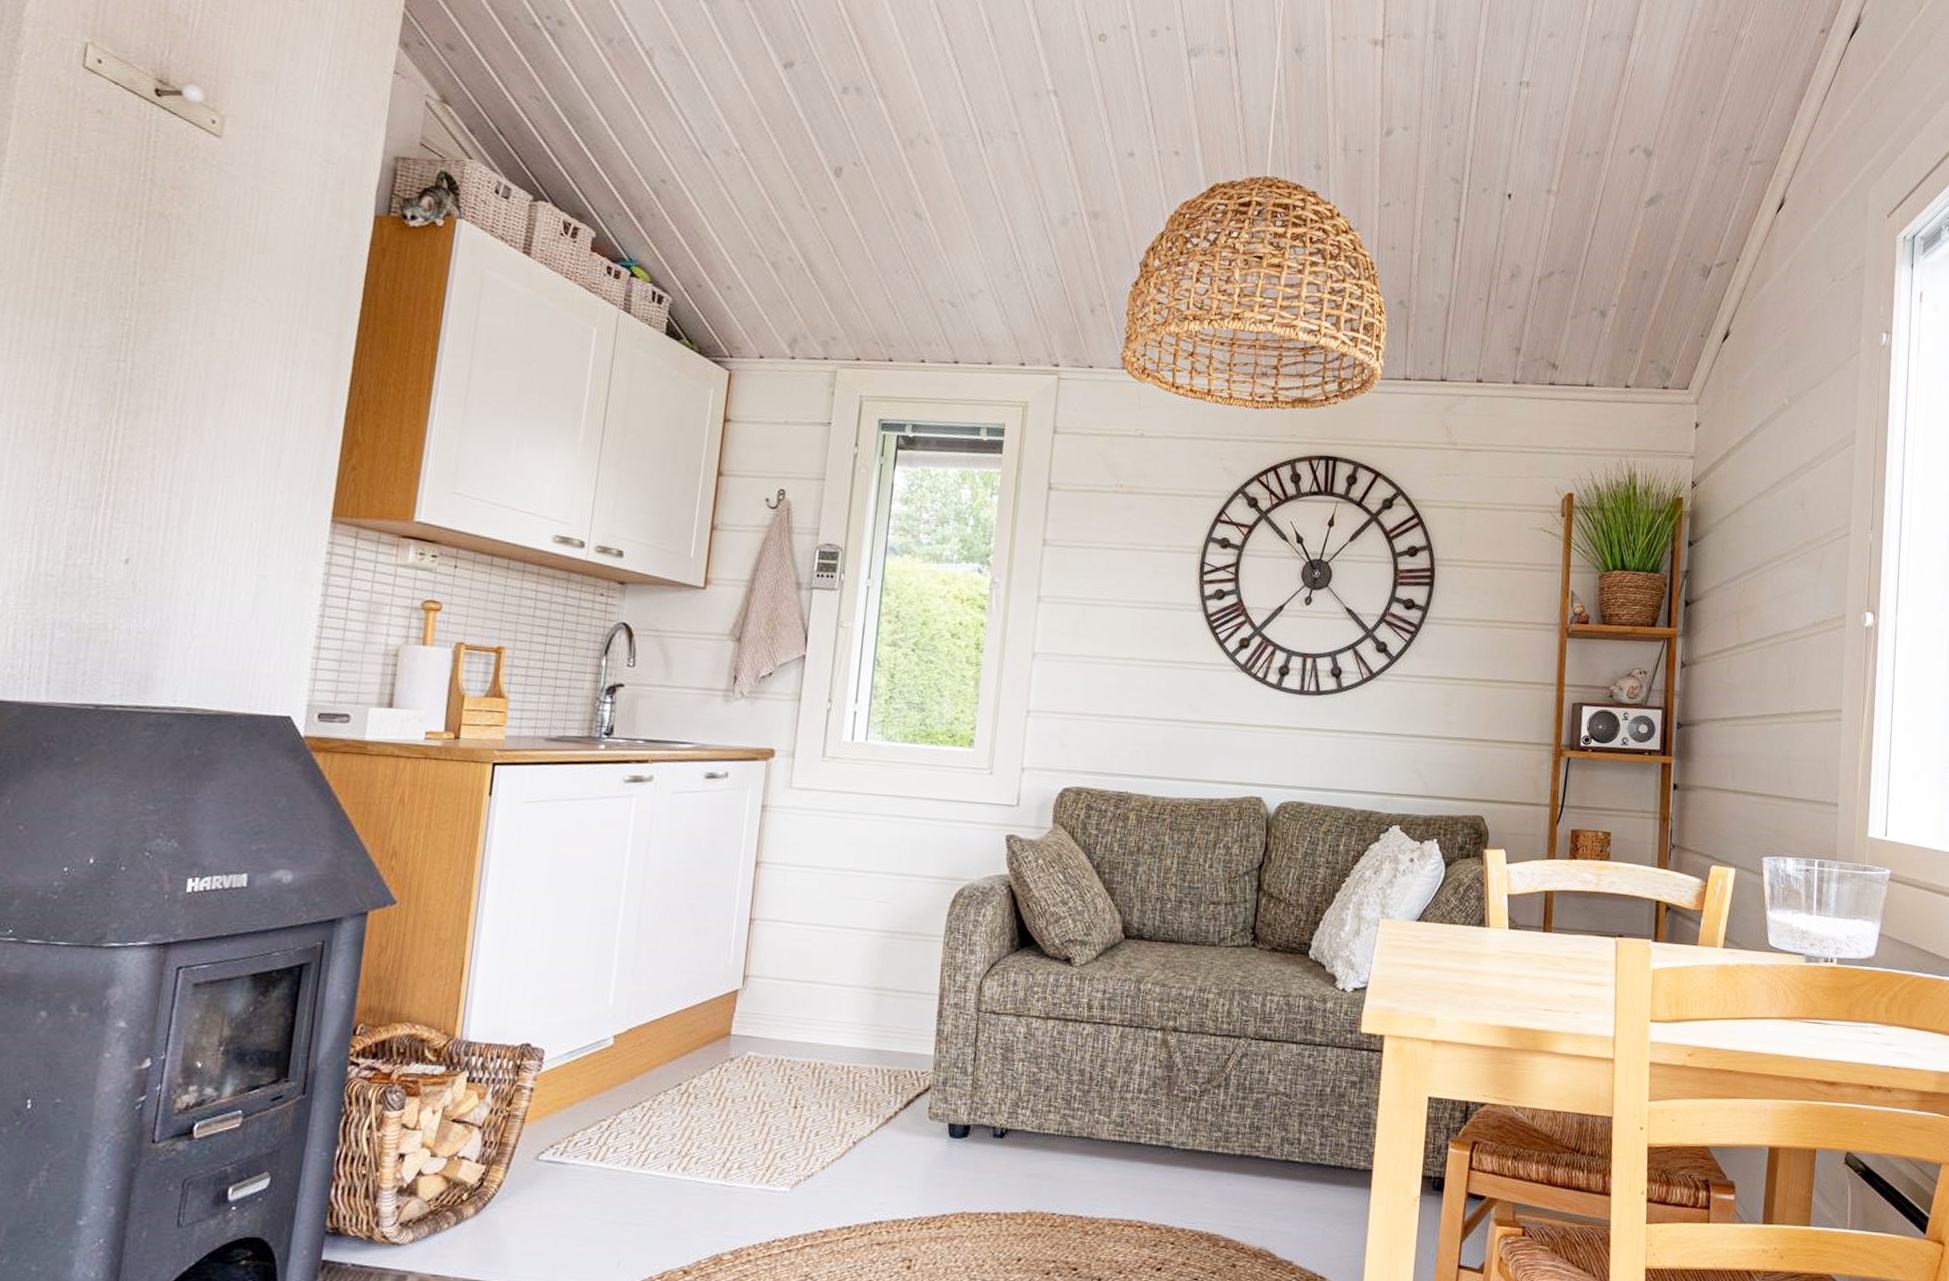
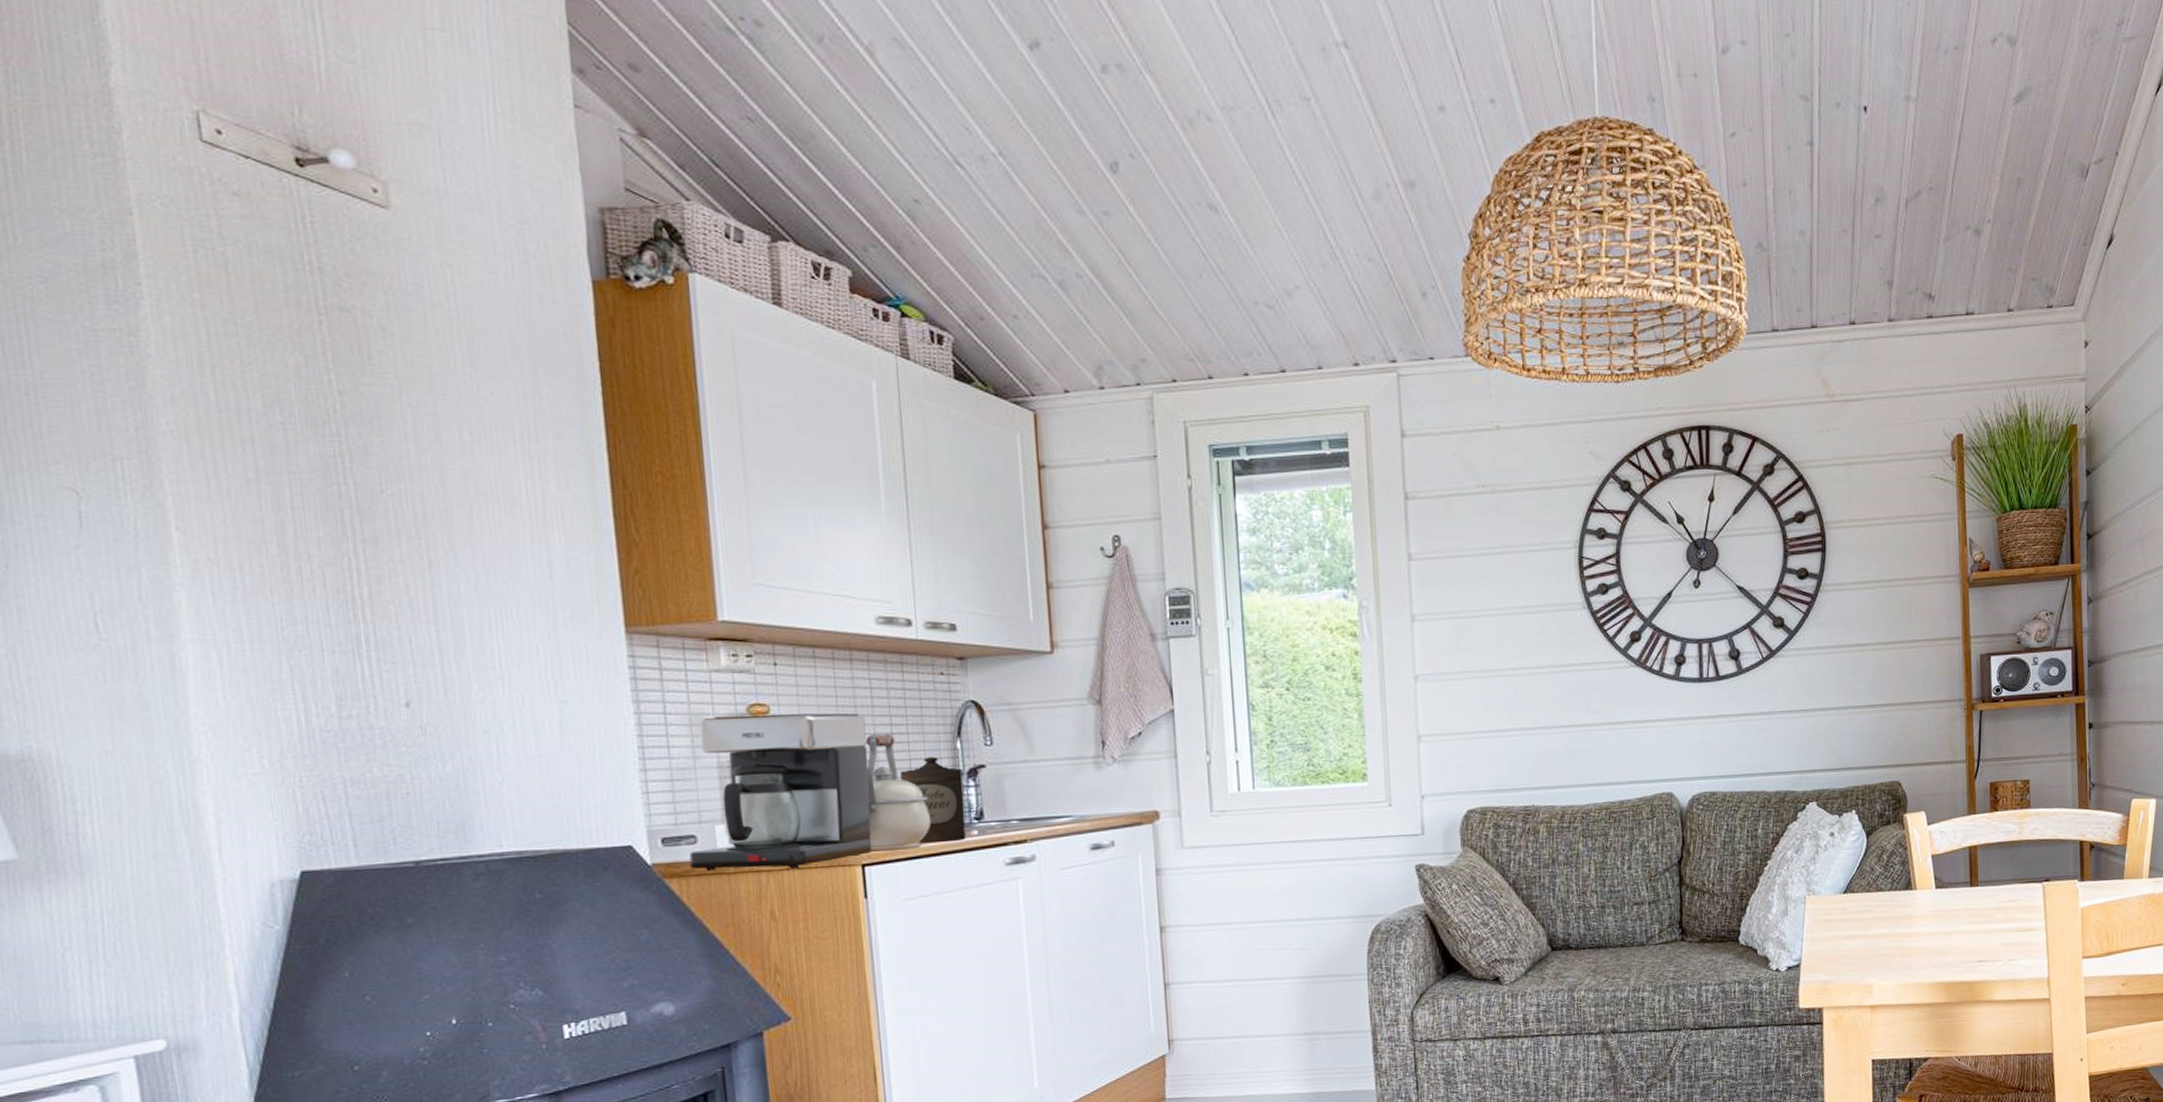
coffee maker: none [337,607,525,757] -> present [689,713,873,869]
kettle: none [504,642,566,755] -> present [866,734,932,852]
canister: none [544,670,602,754] -> present [899,756,966,844]

